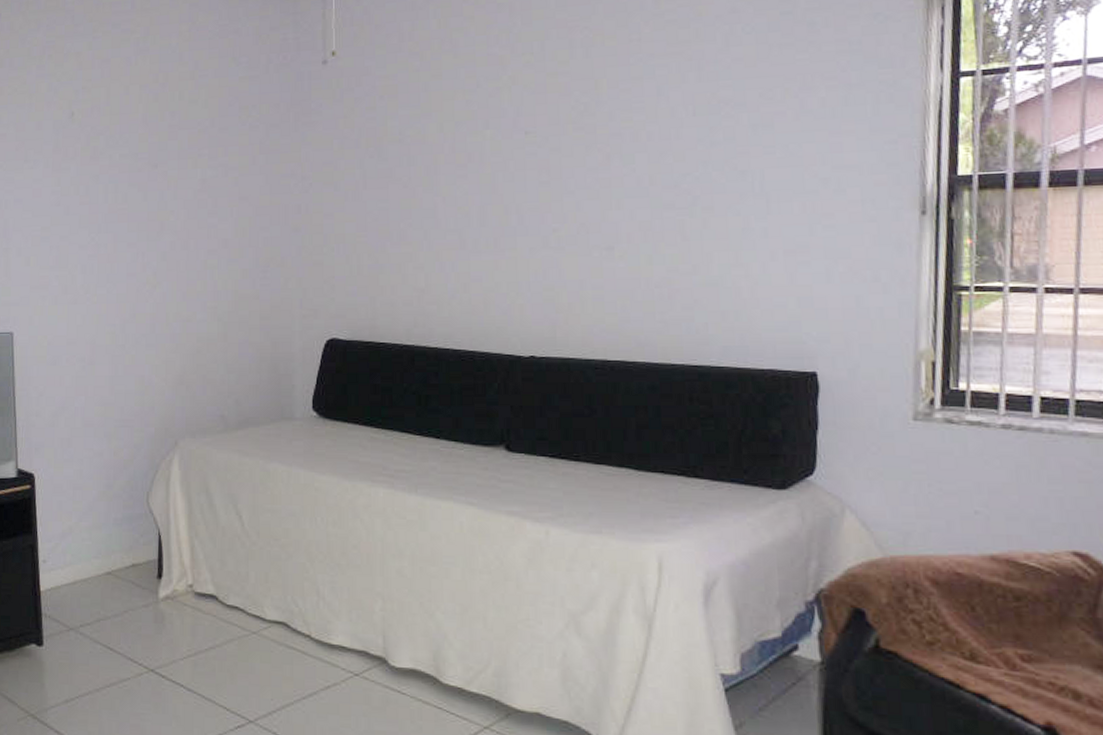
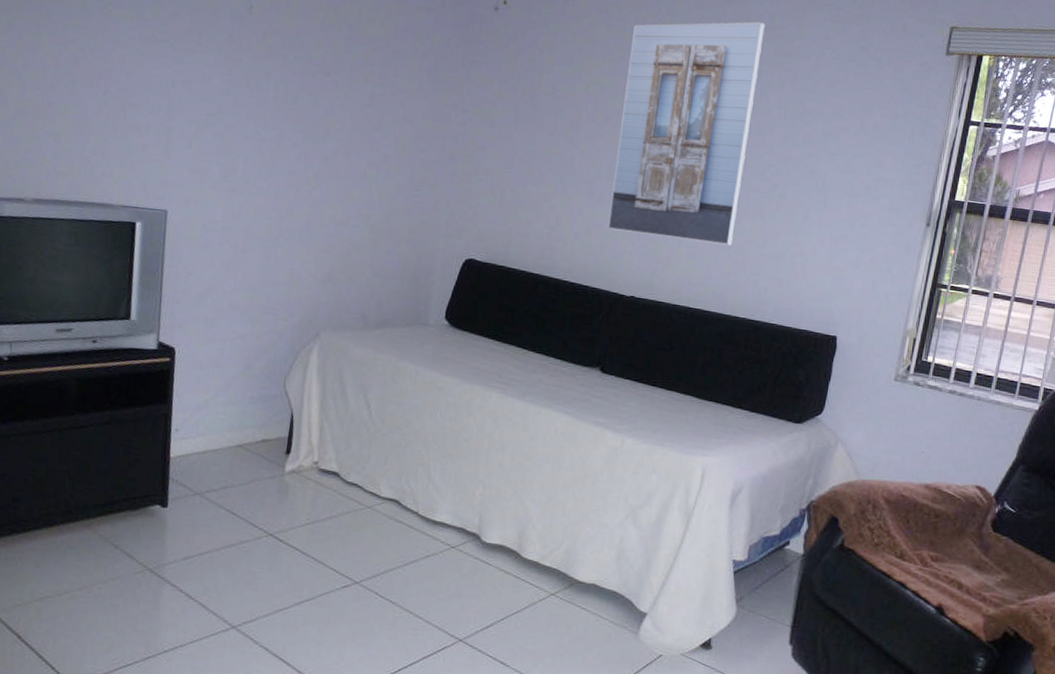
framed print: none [485,11,651,282] -> present [607,21,765,246]

